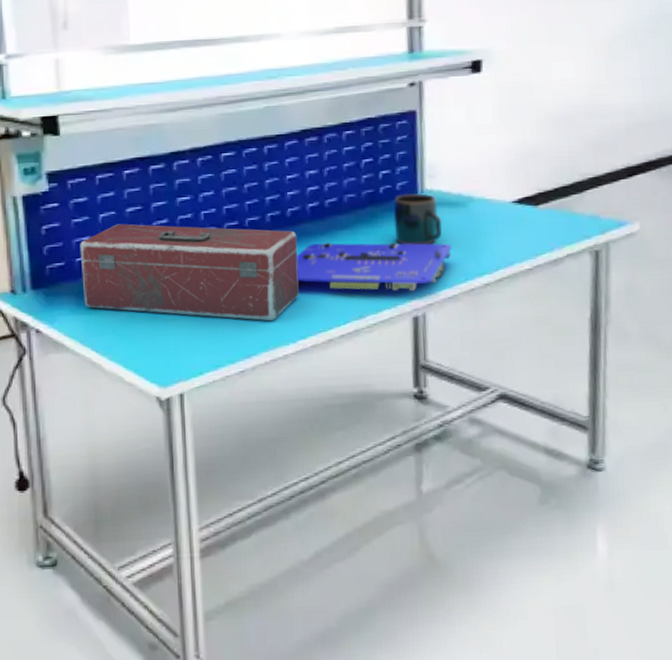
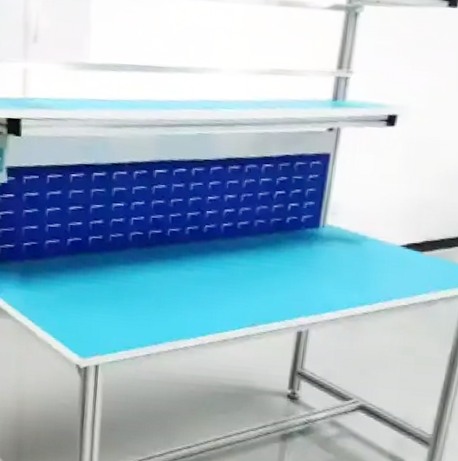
toolbox: present [80,223,299,322] -> none [27,218,210,318]
circuit board: present [296,242,452,291] -> none [204,258,341,309]
mug: present [393,193,442,246] -> none [293,225,337,273]

